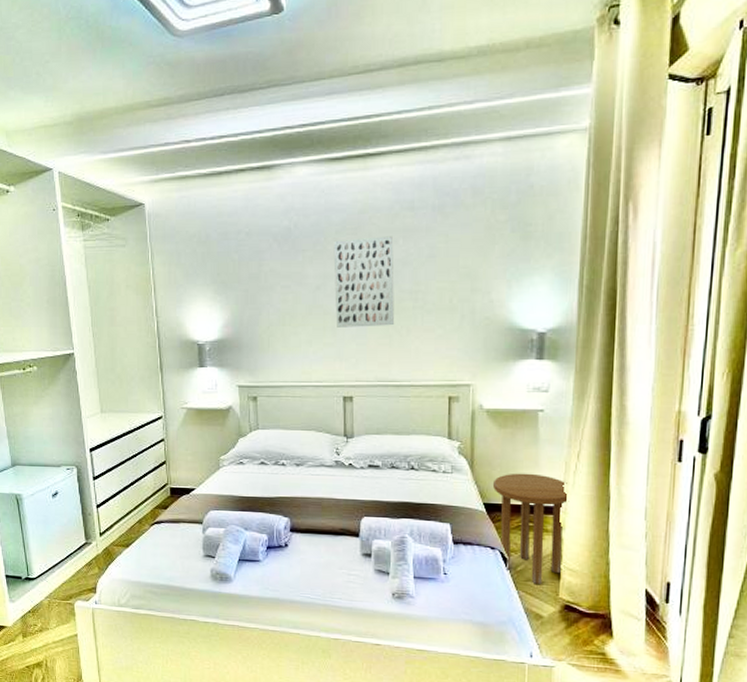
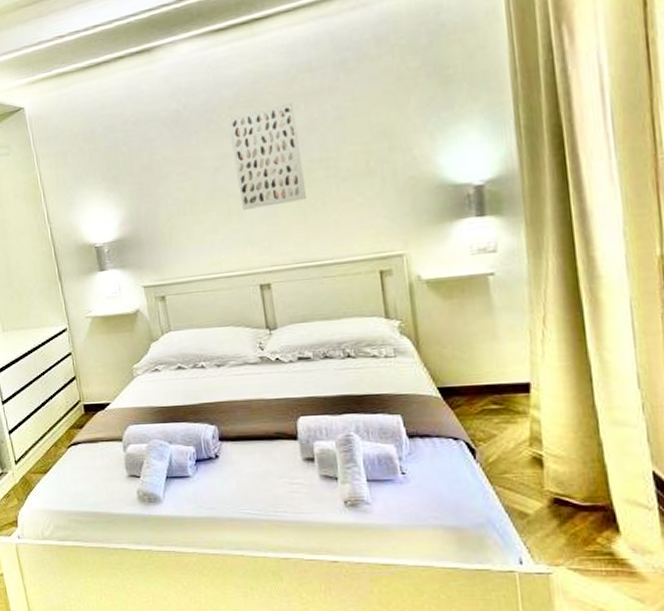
side table: present [492,473,569,584] -> none [444,347,544,476]

